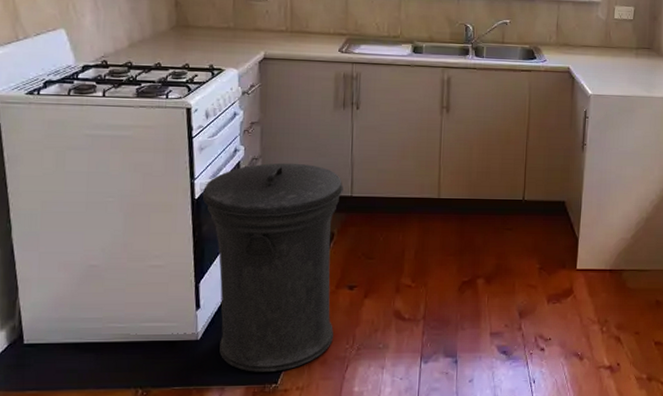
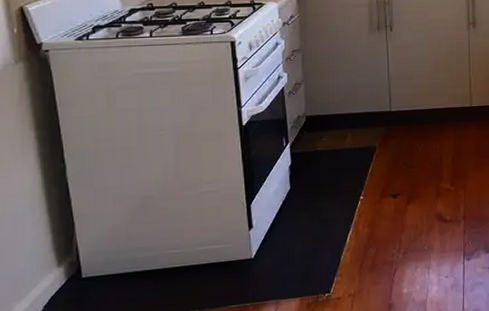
trash can: present [202,162,343,372] -> none [249,84,382,284]

